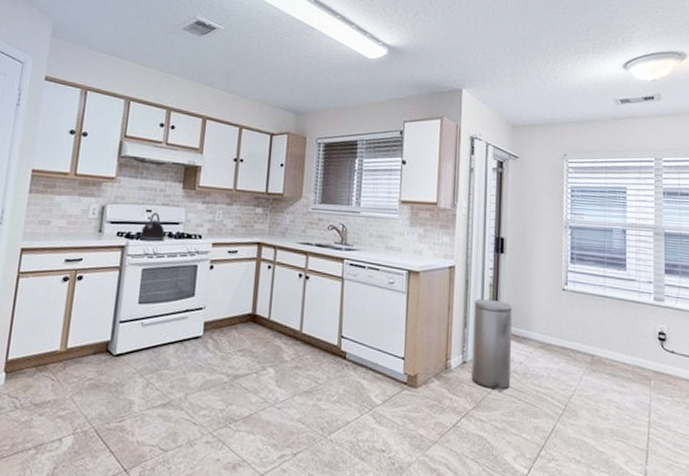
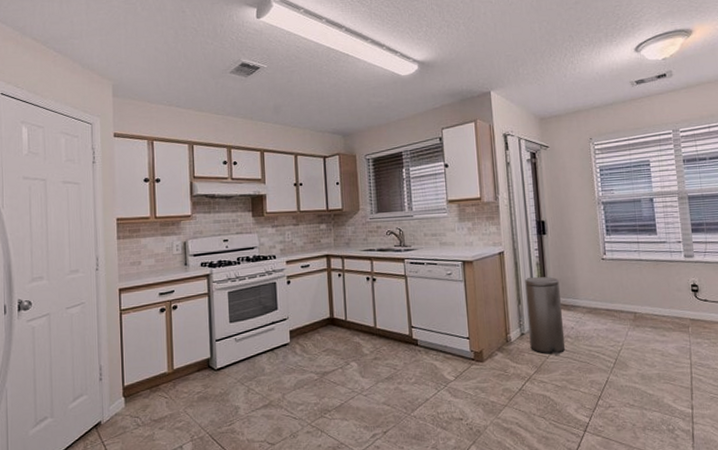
kettle: present [140,212,165,242] -> none [221,241,243,268]

